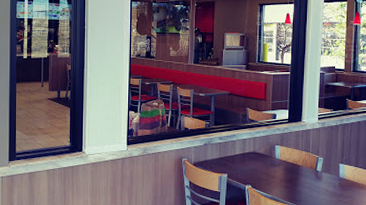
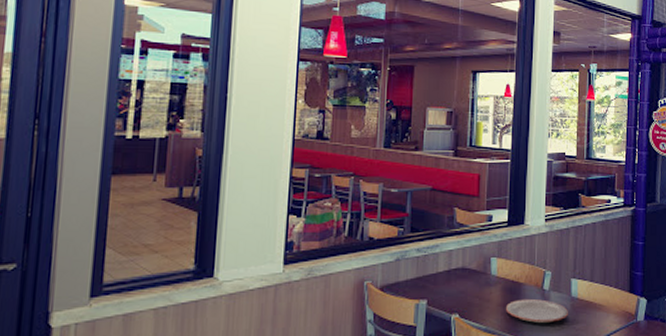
plate: none [287,177,337,196] -> present [506,298,568,324]

